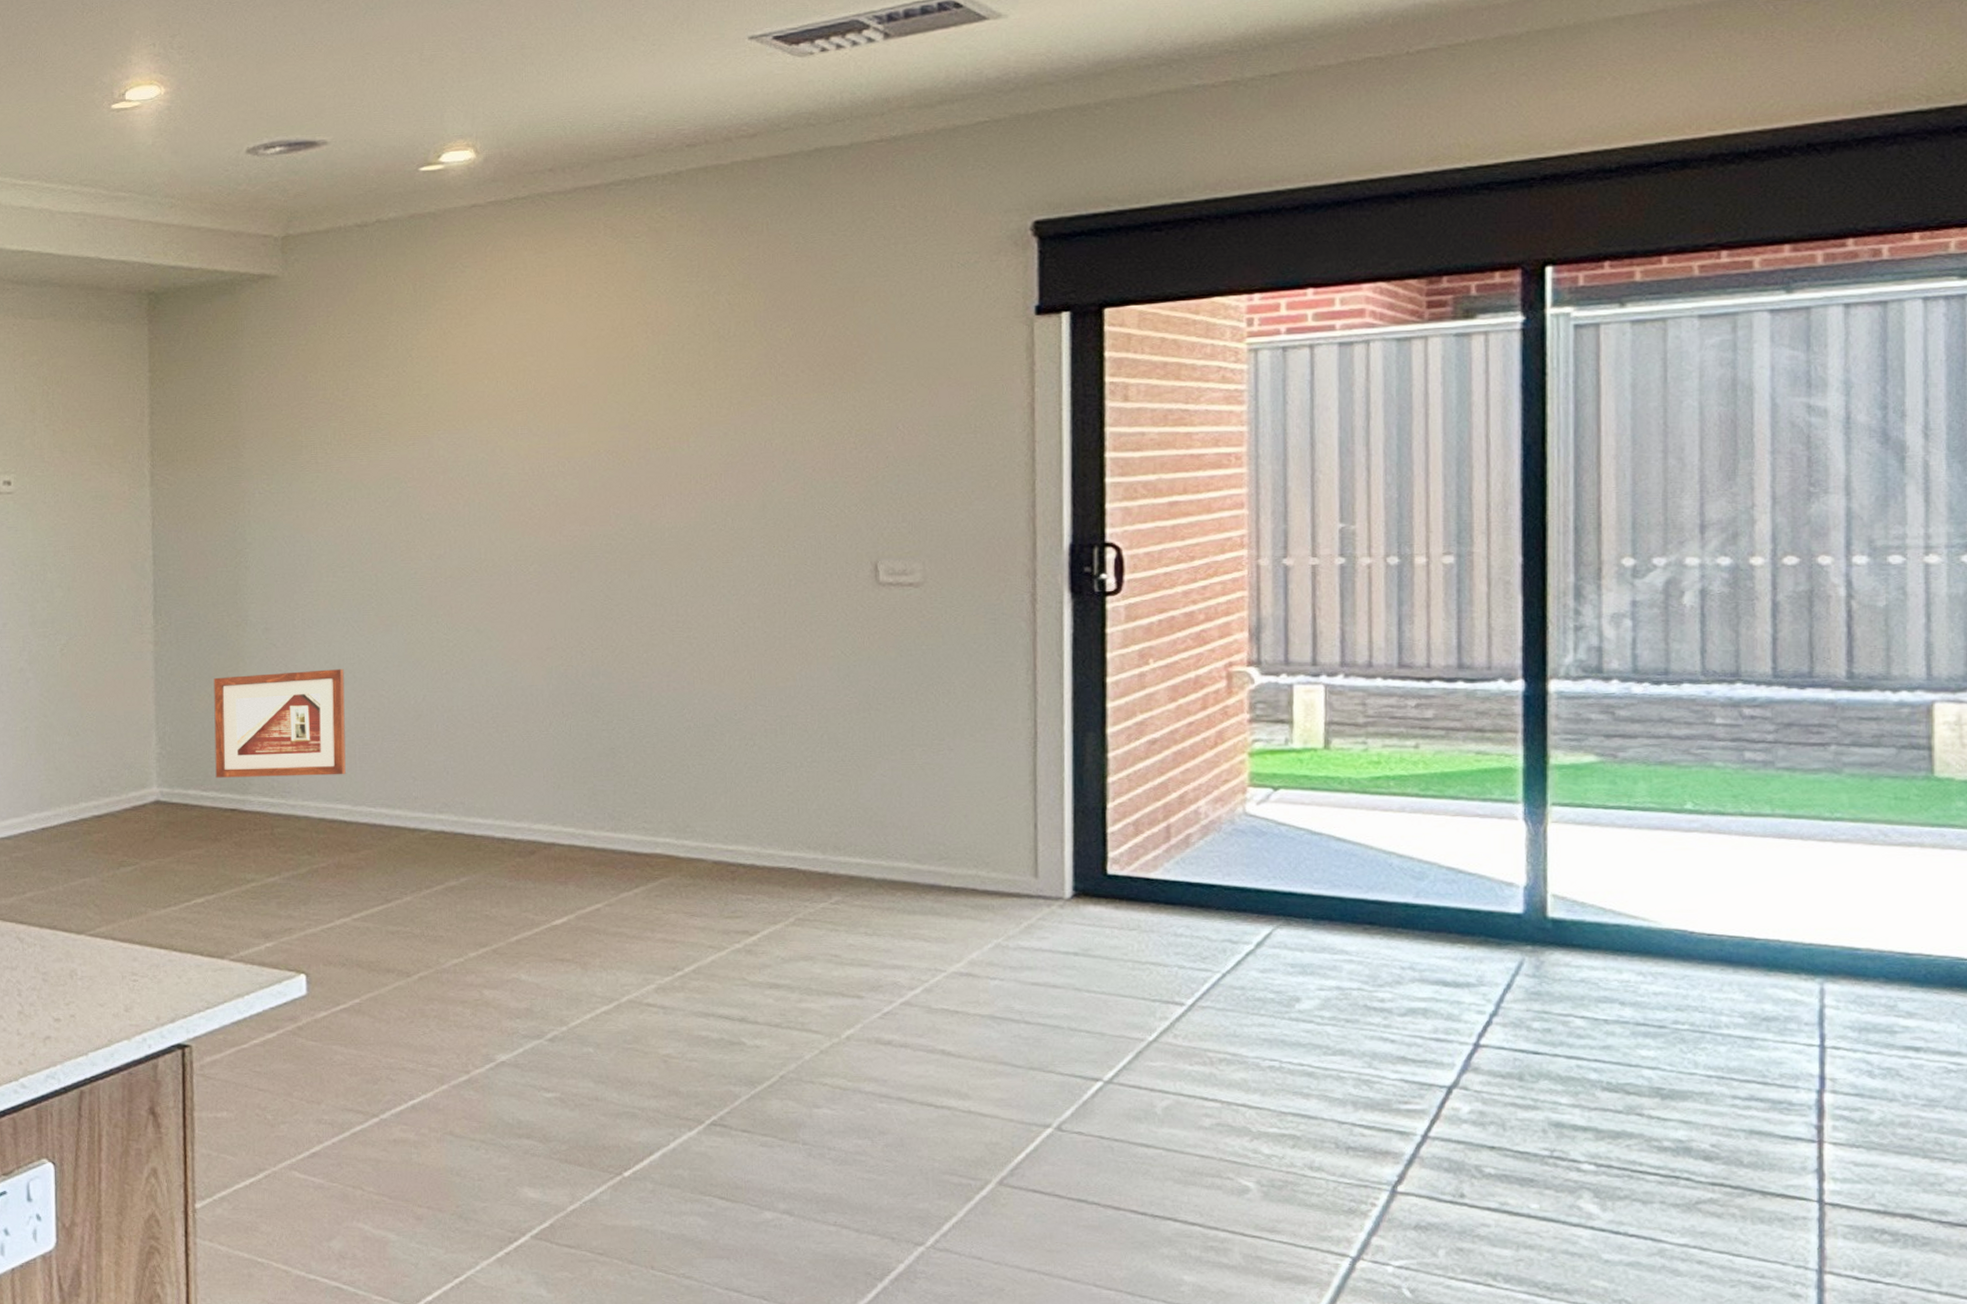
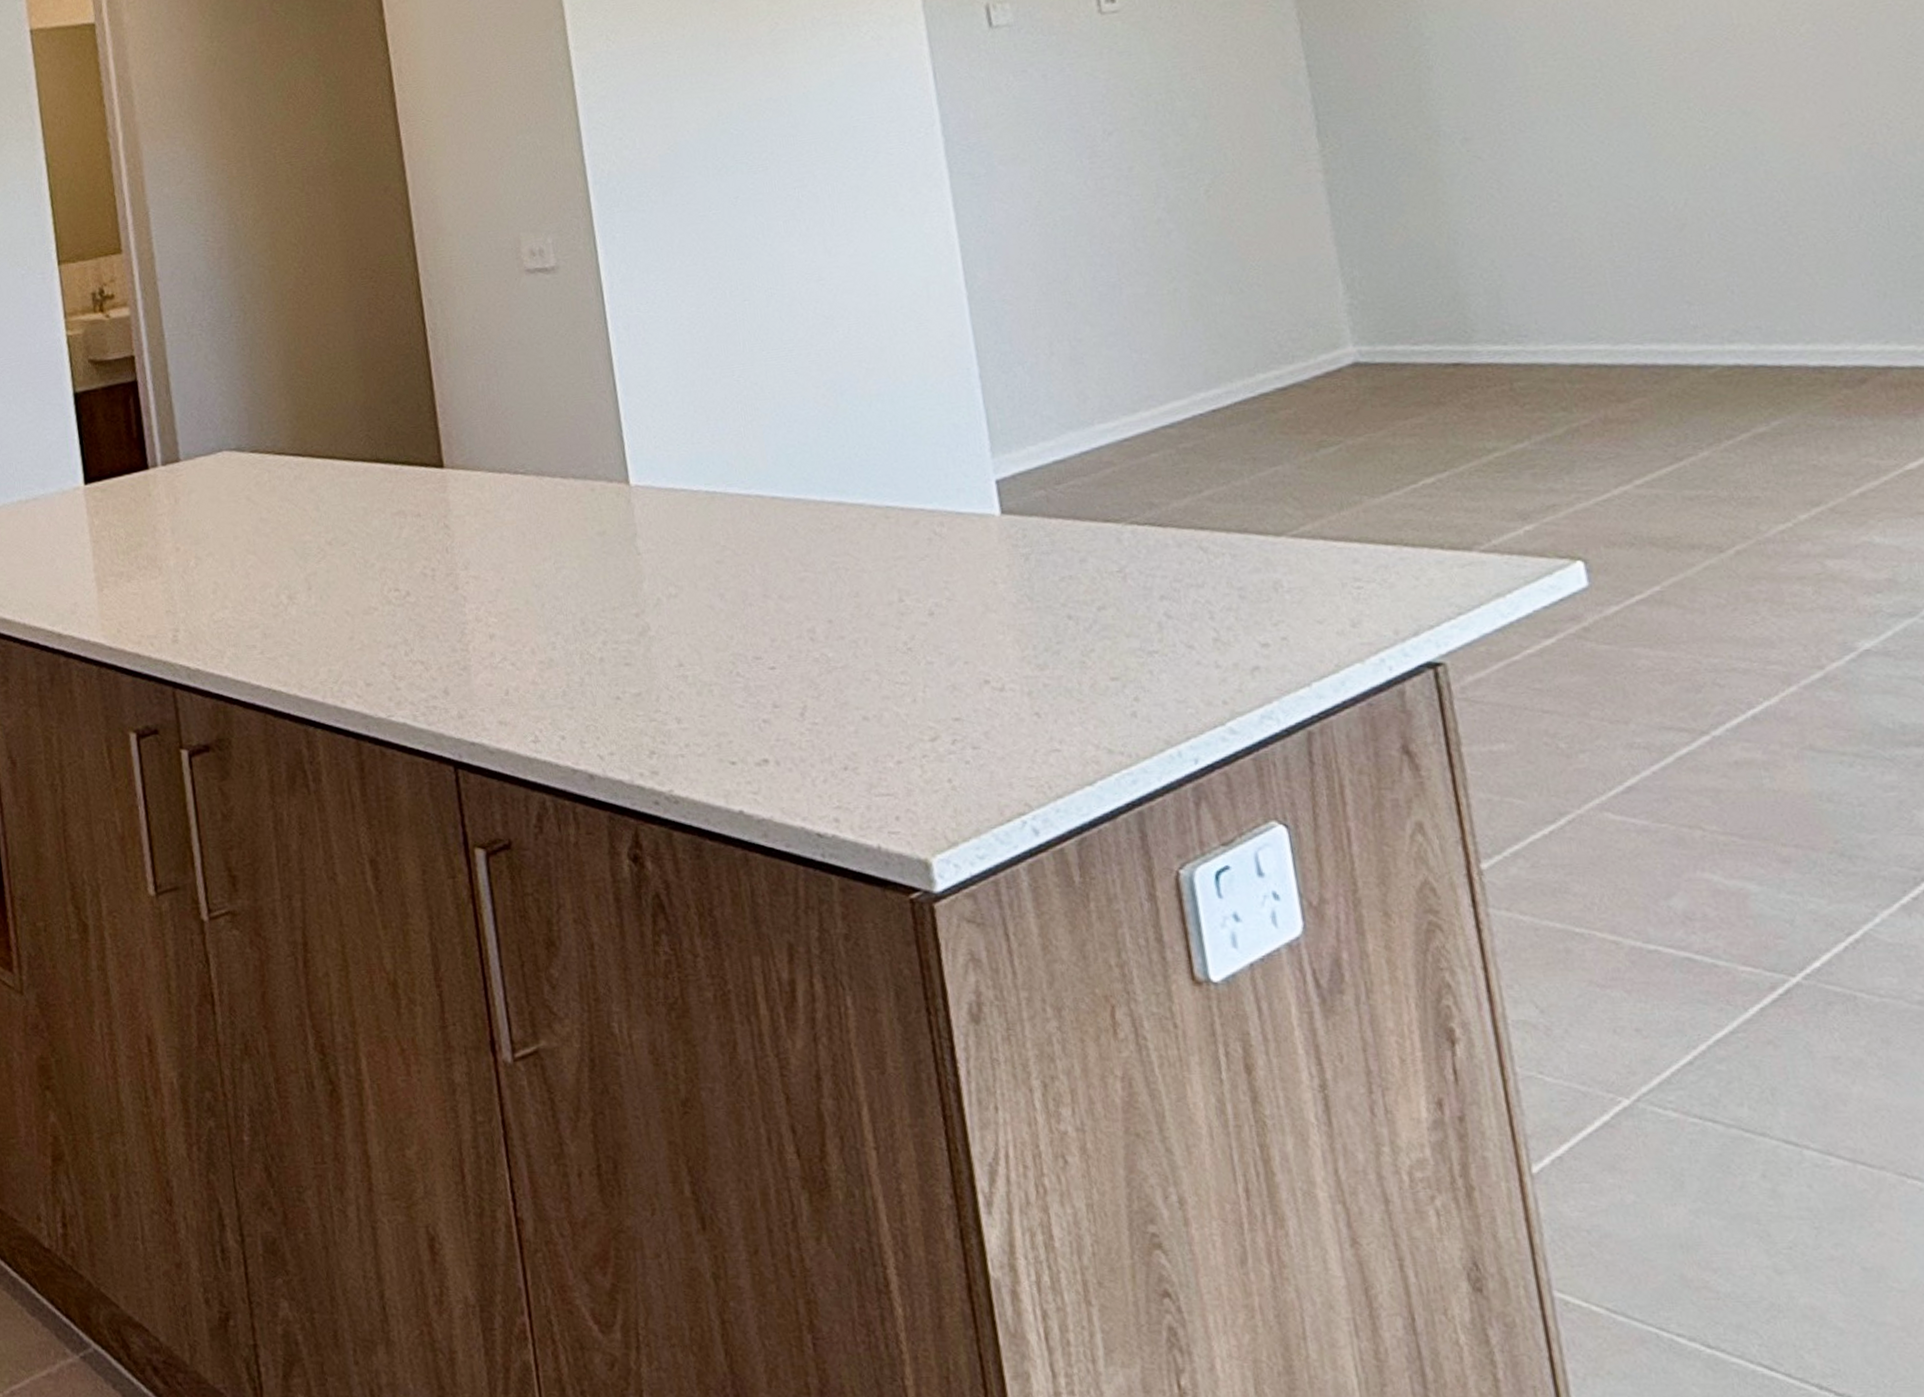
picture frame: present [214,669,346,778] -> none [1407,177,1597,328]

